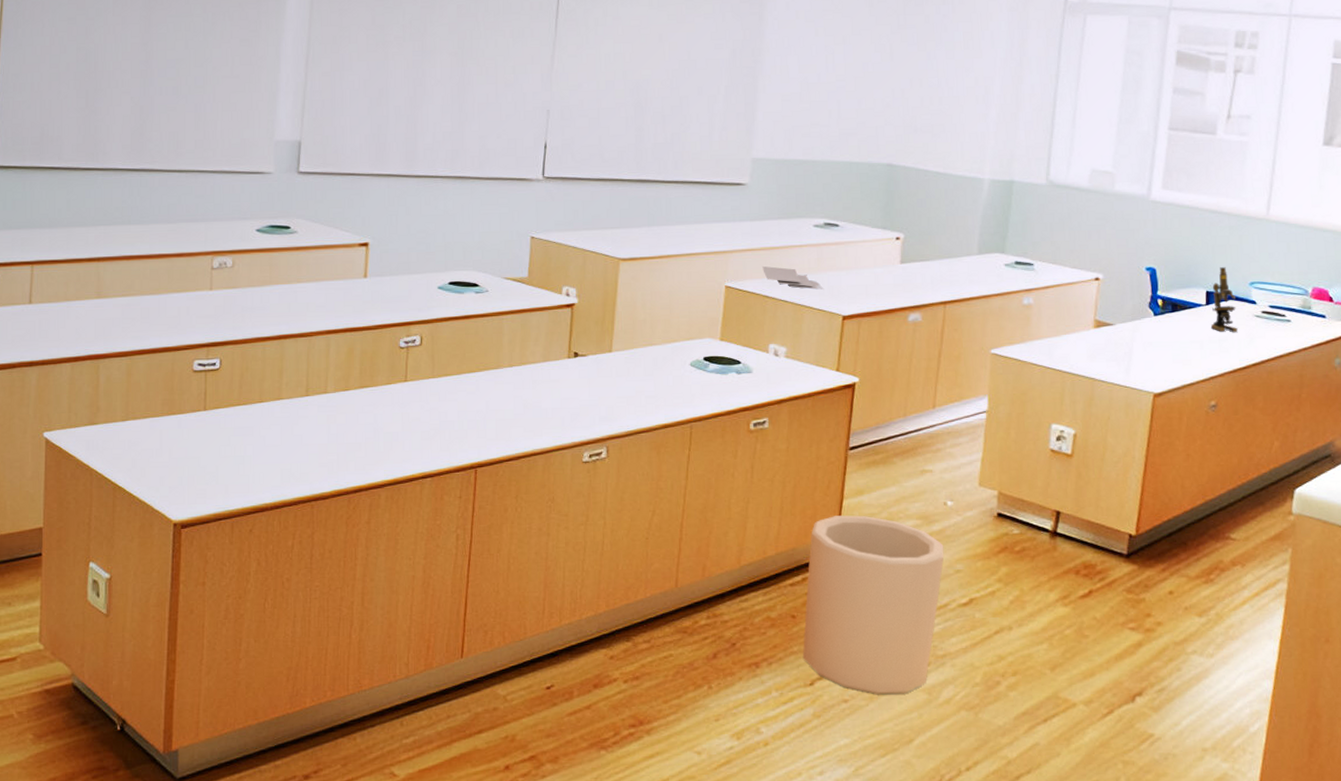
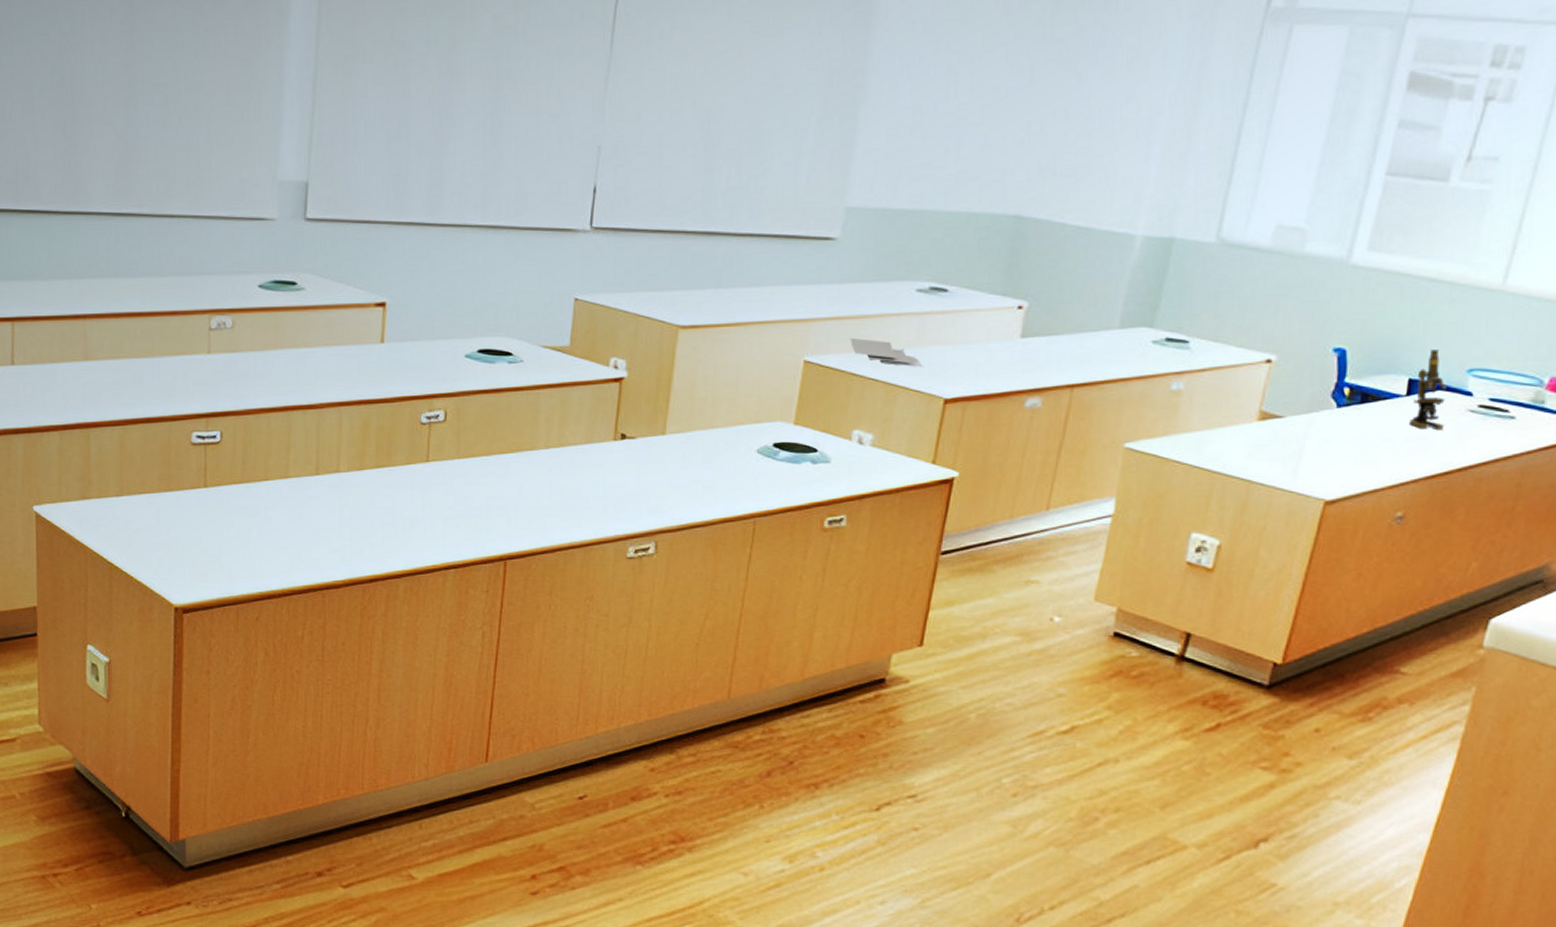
trash can: present [802,515,945,695] -> none [869,628,1046,826]

